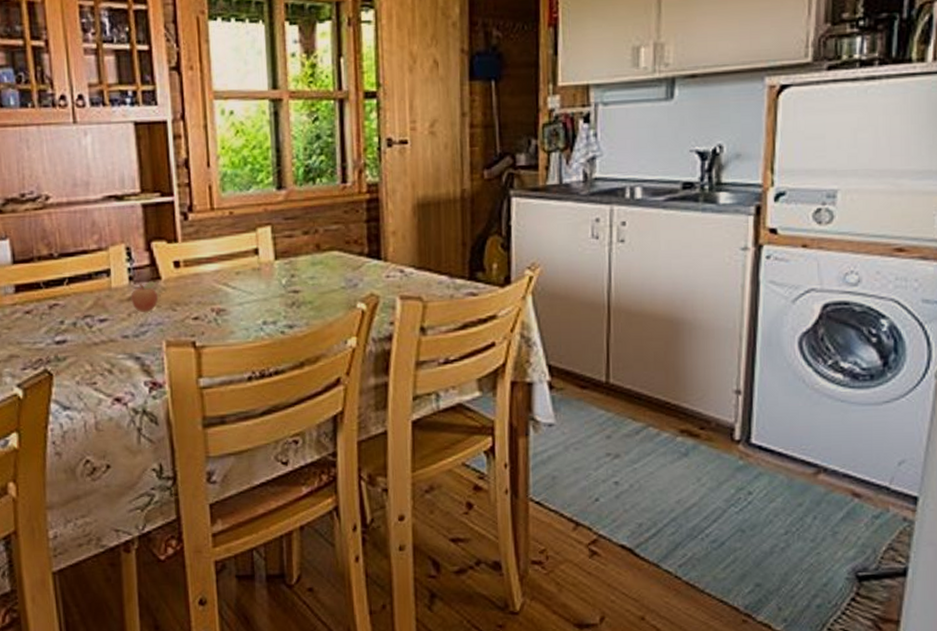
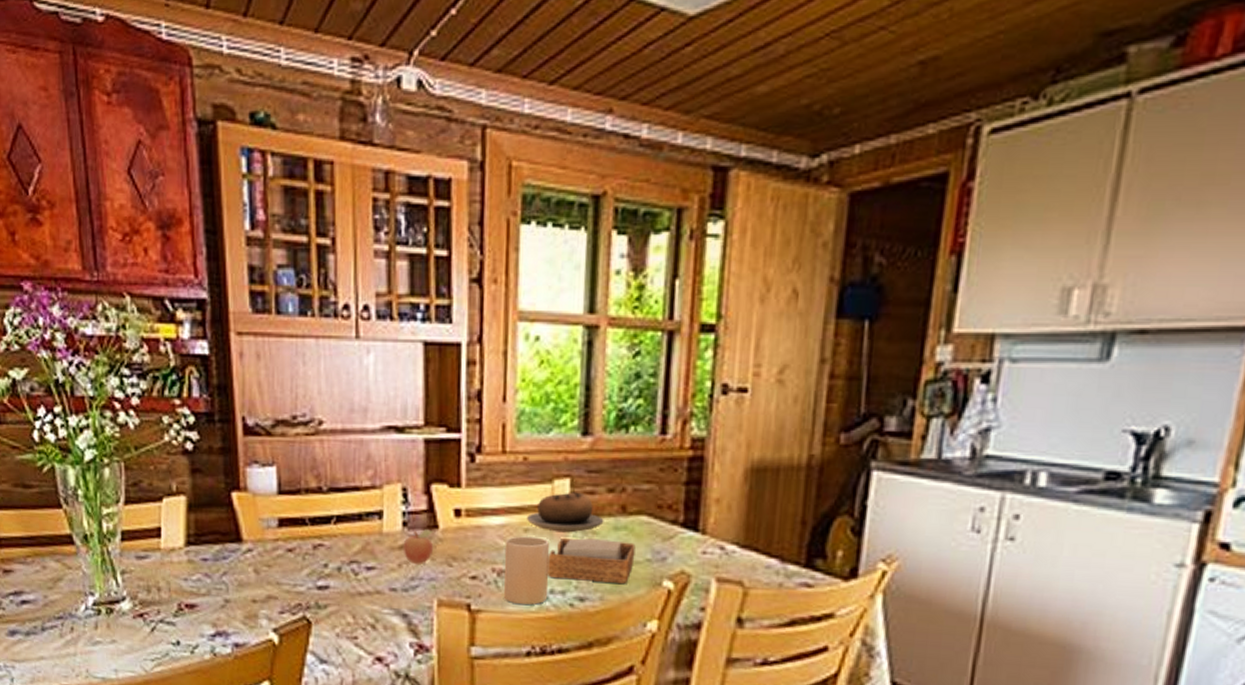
mug: none [220,278,262,338] -> present [504,536,550,606]
bread: none [236,237,303,272] -> present [526,492,604,533]
napkin holder: none [259,274,332,312] -> present [548,537,636,585]

